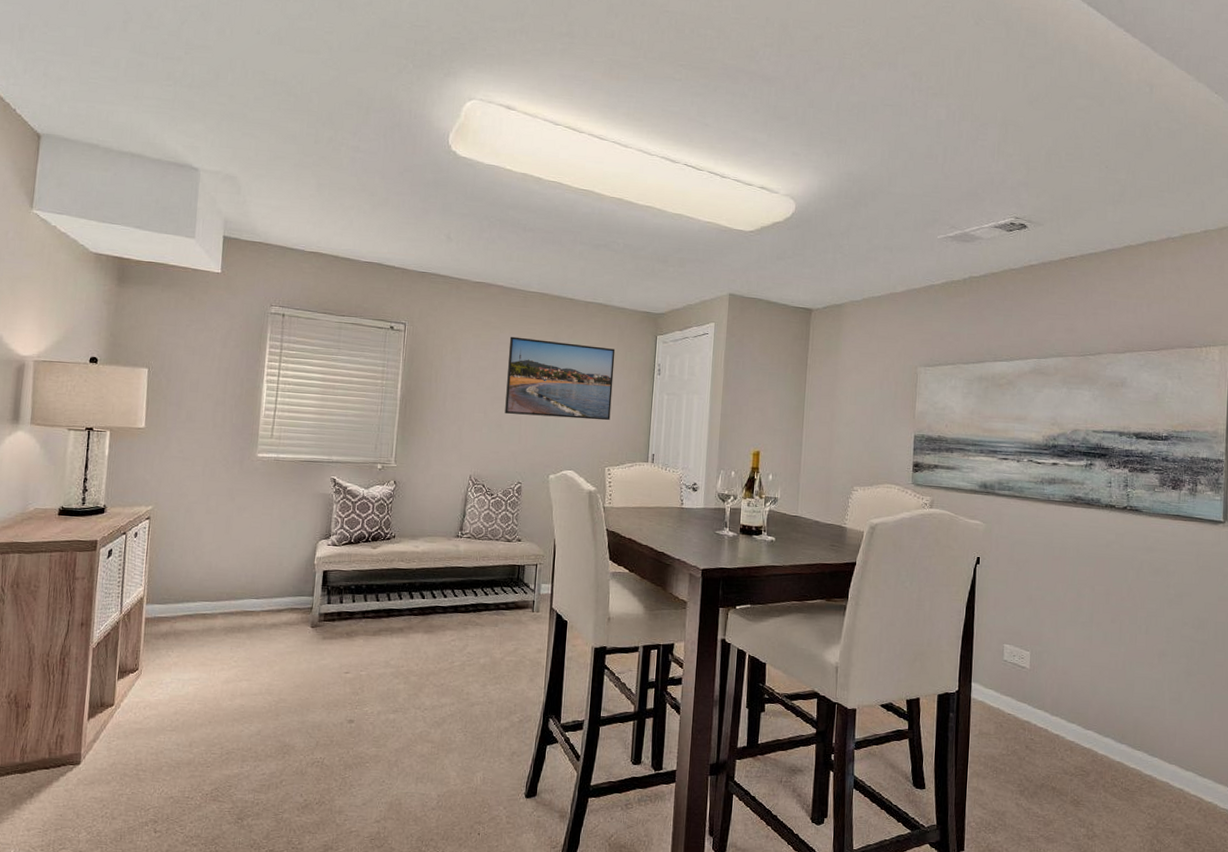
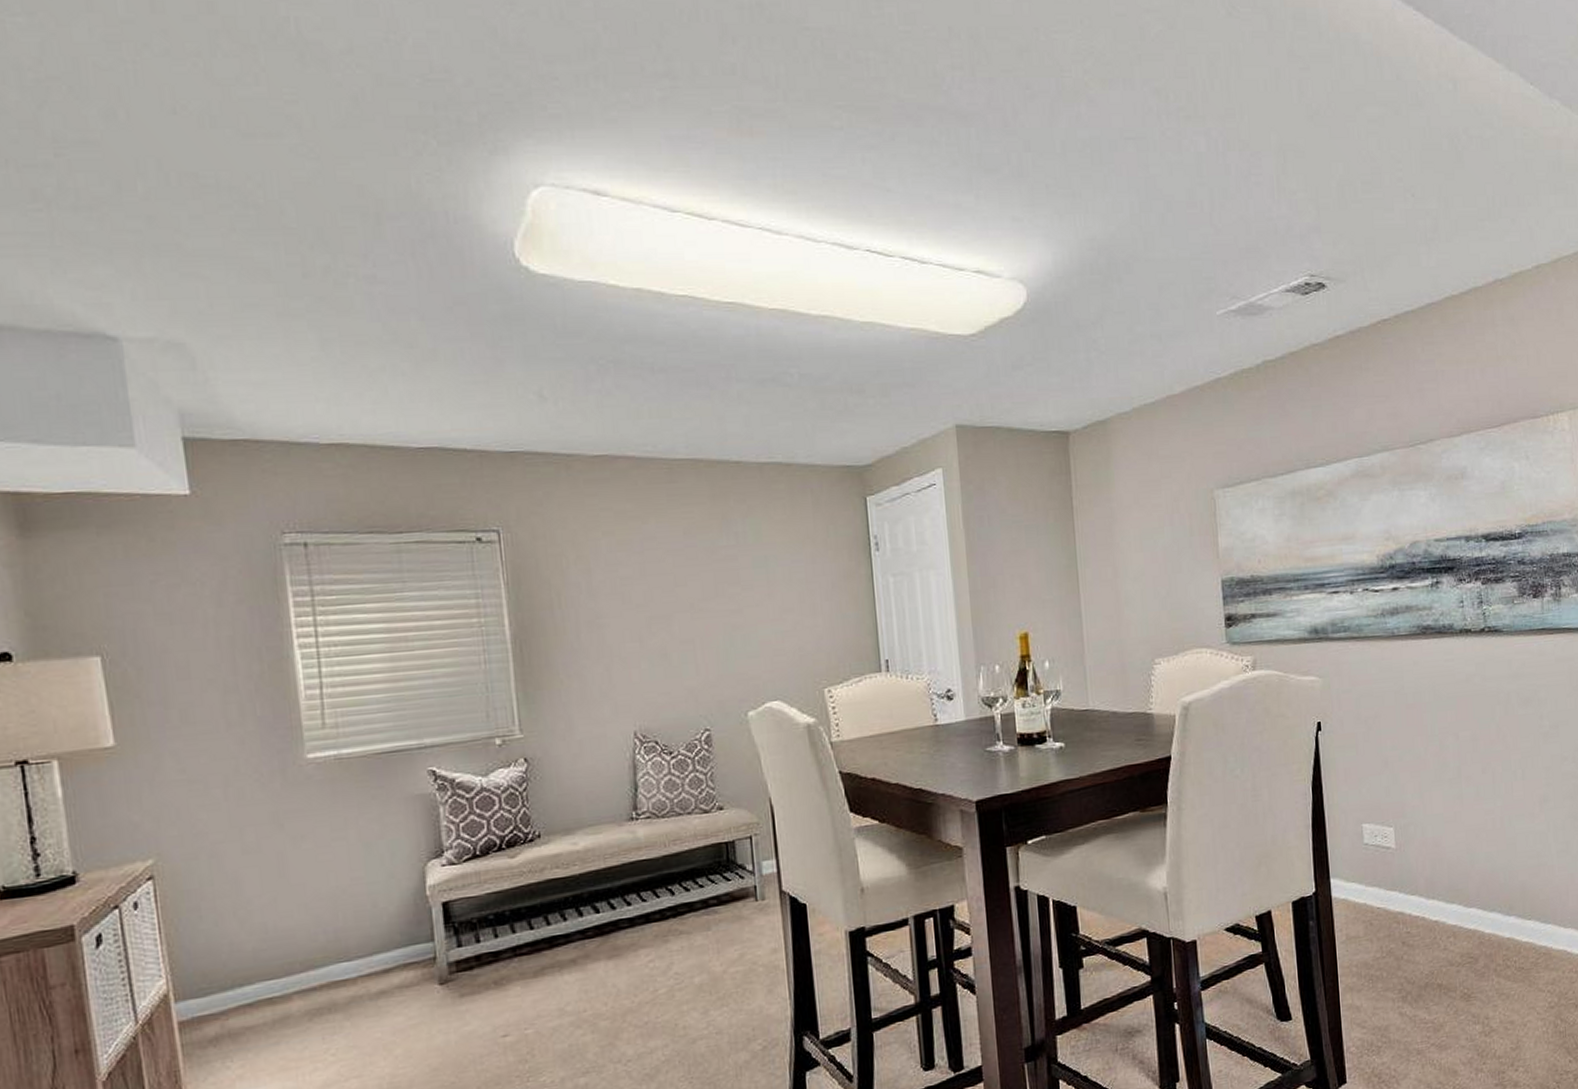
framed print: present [505,336,616,421] -> none [657,523,820,637]

